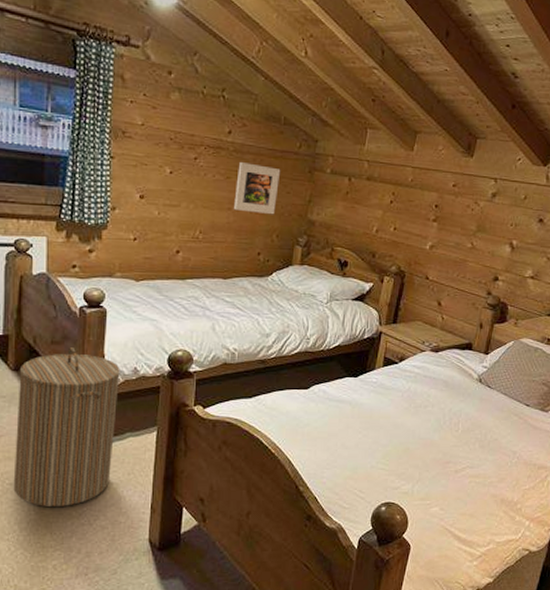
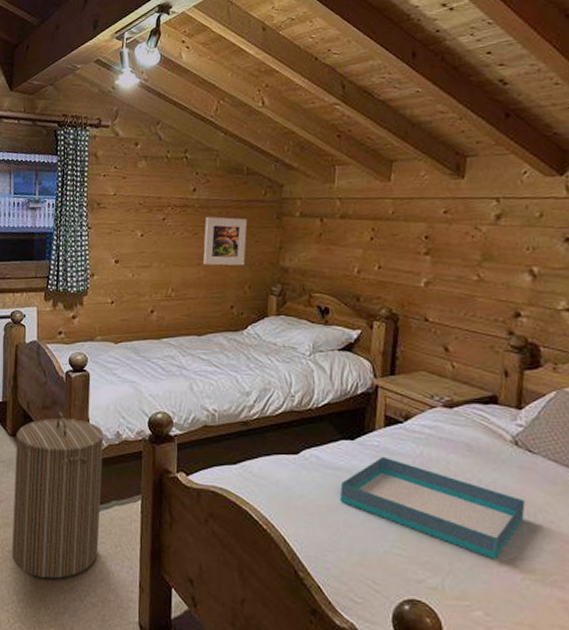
tray: none [340,391,480,469] -> present [339,456,525,560]

